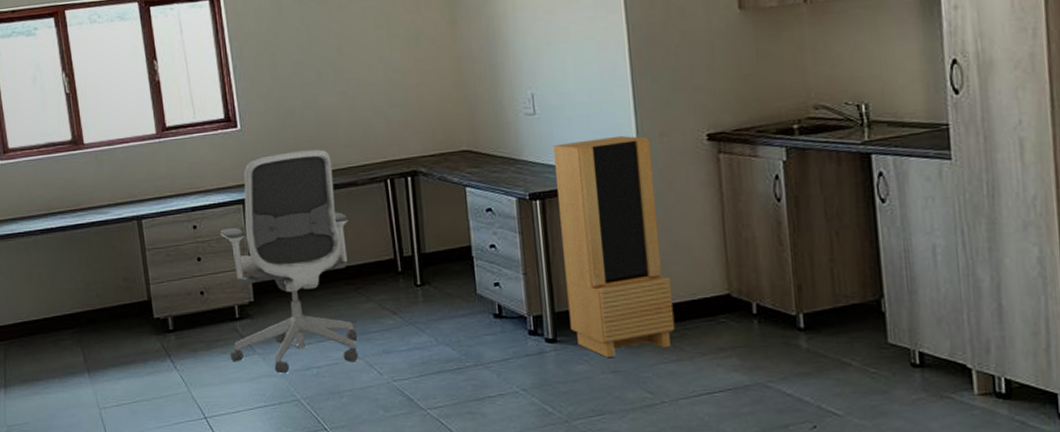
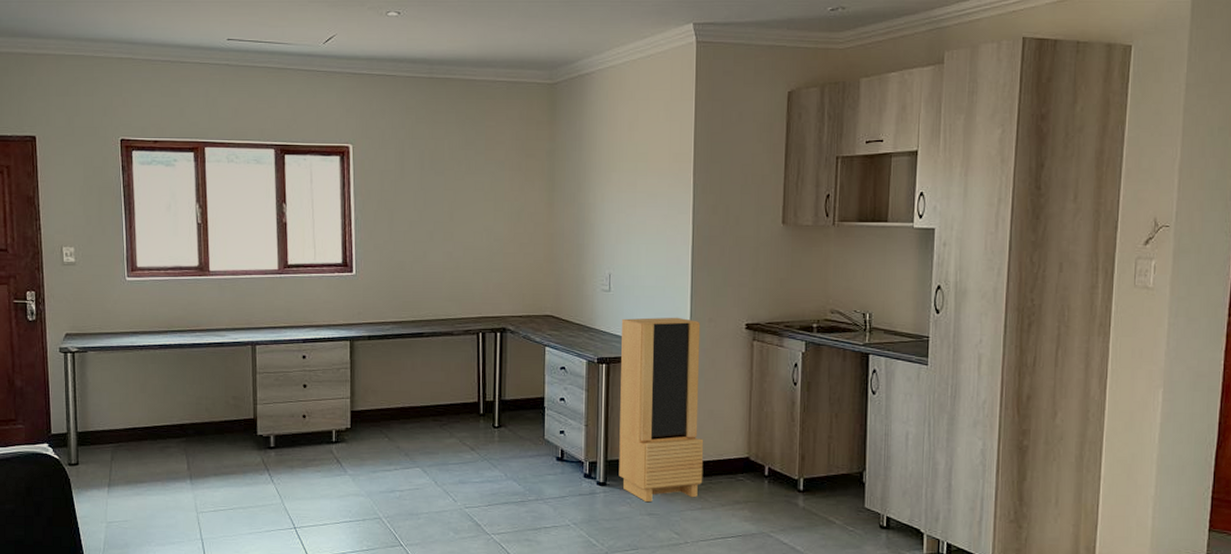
office chair: present [219,149,359,374] -> none [323,299,442,494]

